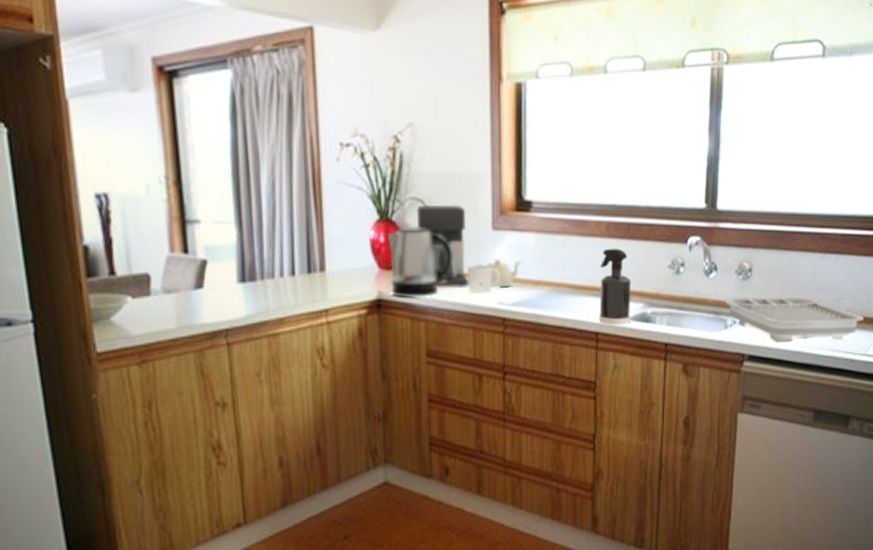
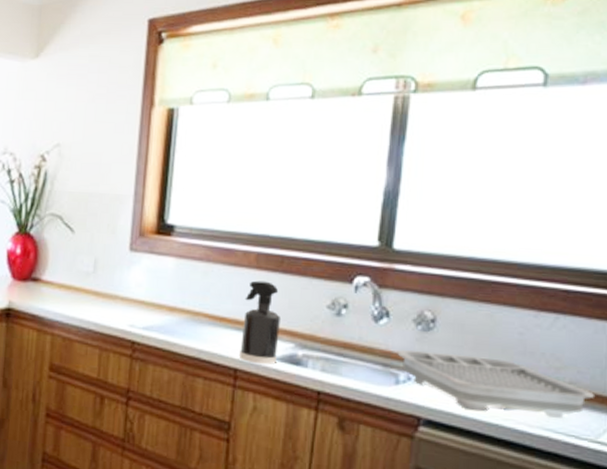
kettle: present [388,226,454,298] -> none [21,241,87,312]
coffee maker: present [417,204,468,288] -> none [54,222,104,306]
mug: present [466,265,500,293] -> none [98,284,133,314]
teapot: present [476,259,523,288] -> none [109,280,159,311]

